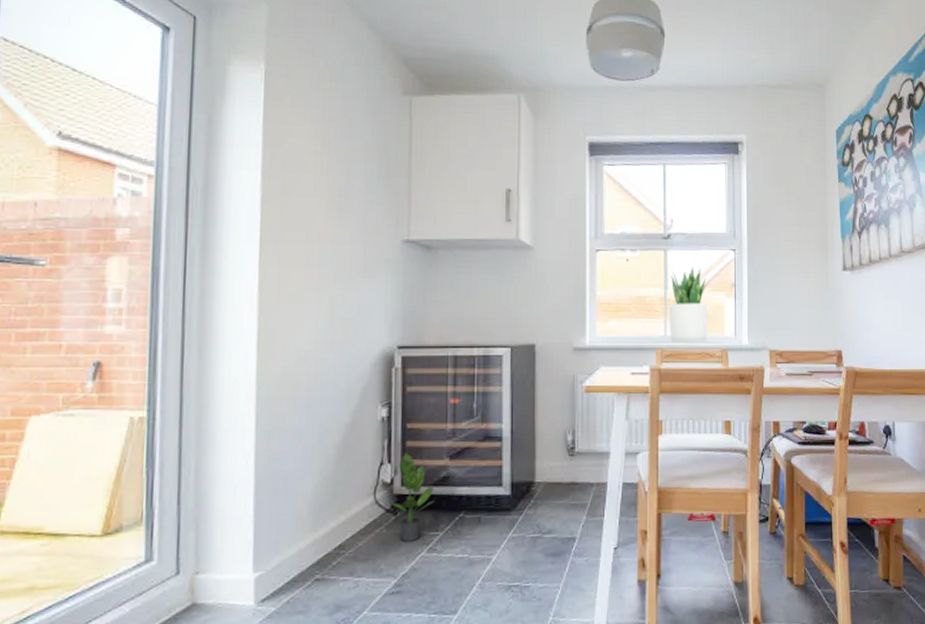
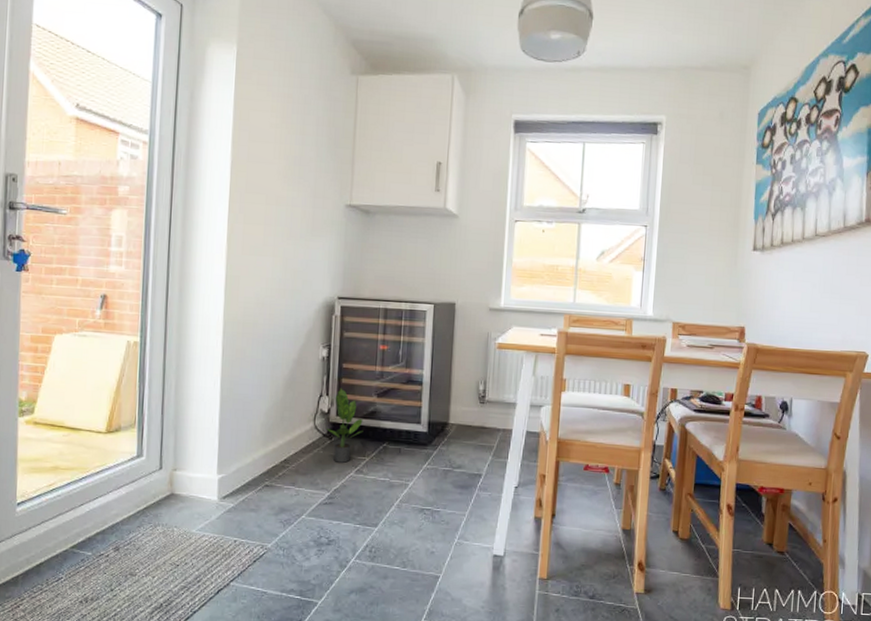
planter: present [669,267,708,342] -> none [578,240,617,311]

